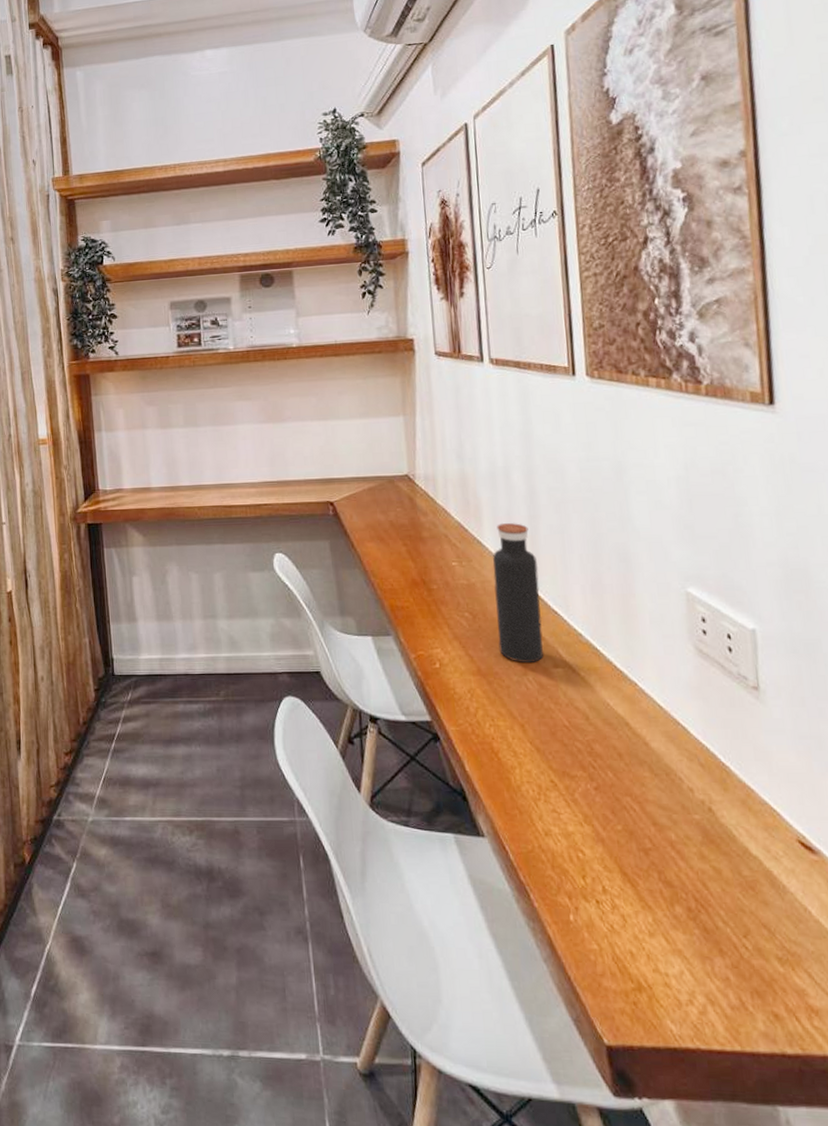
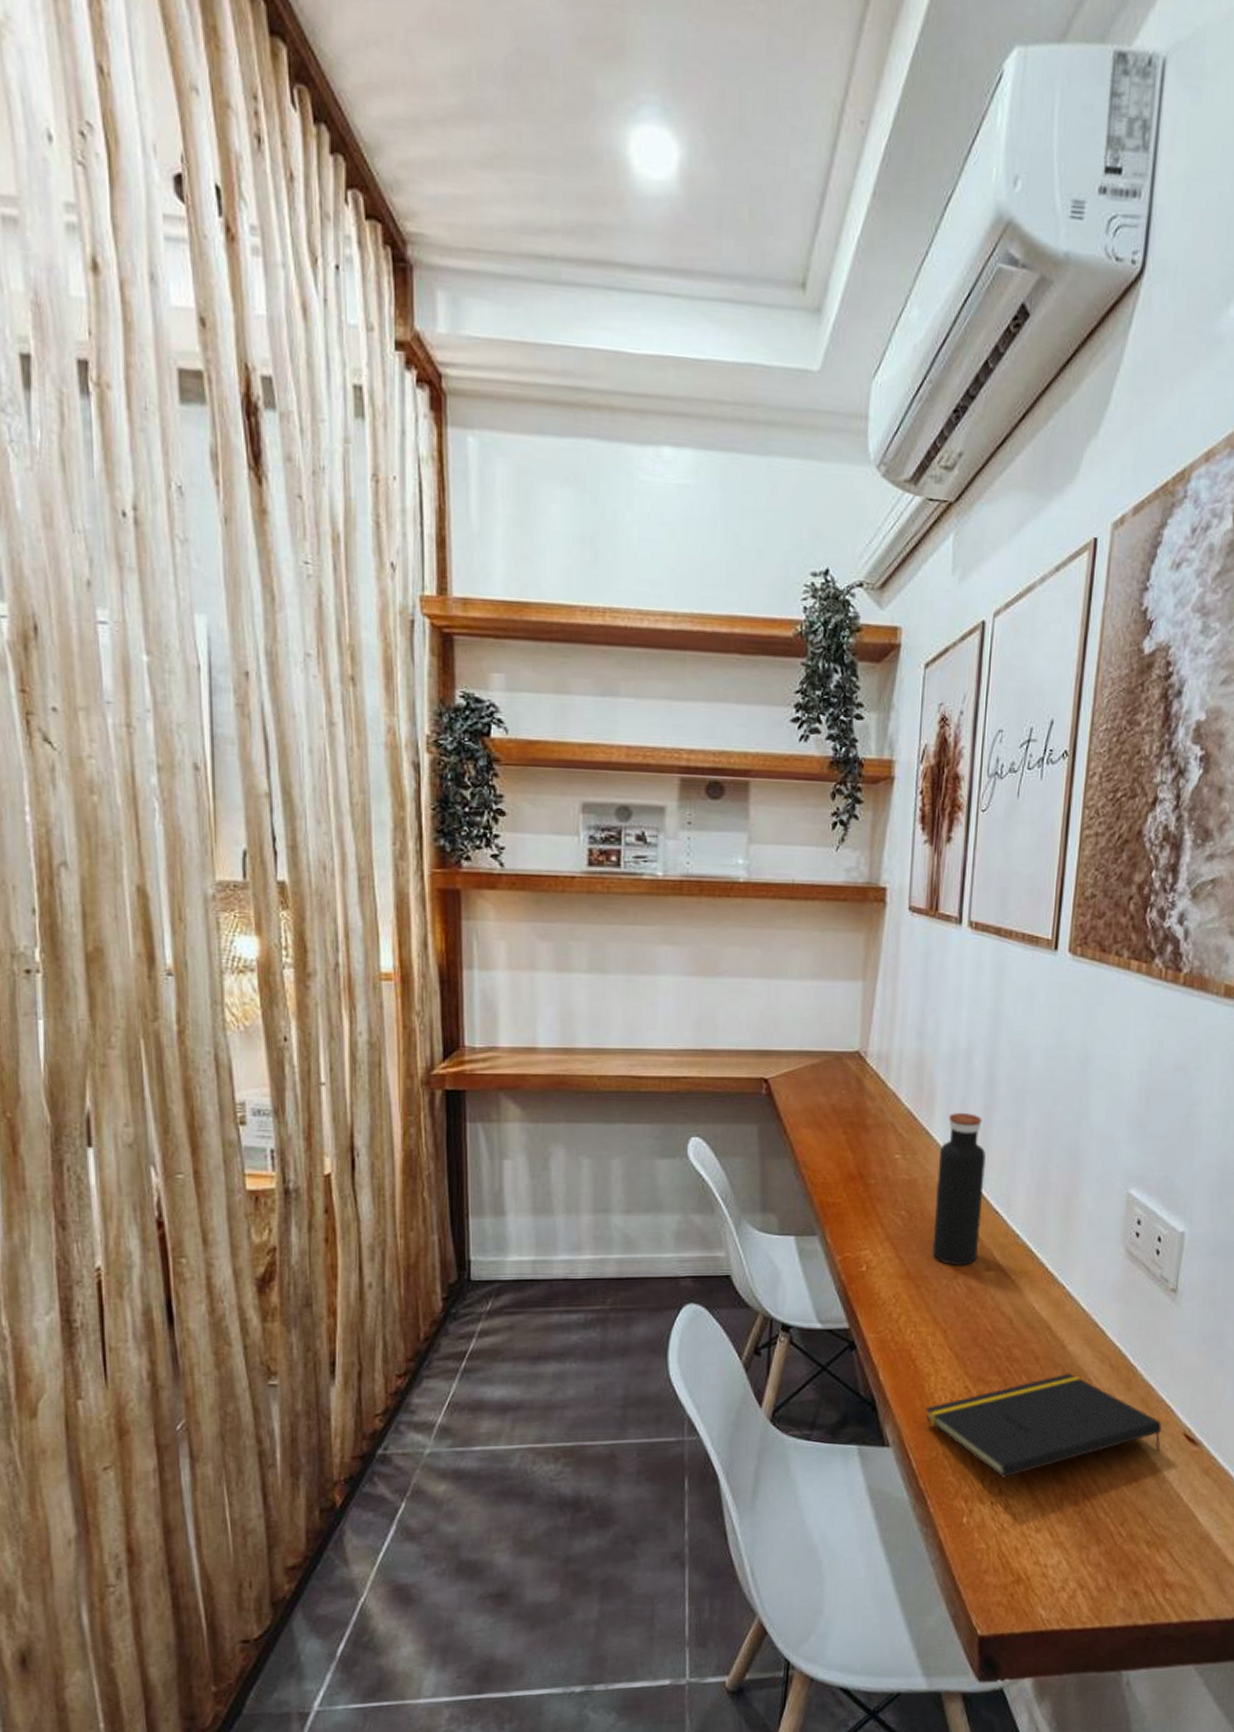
notepad: none [514,770,774,876] -> present [925,1373,1162,1478]

